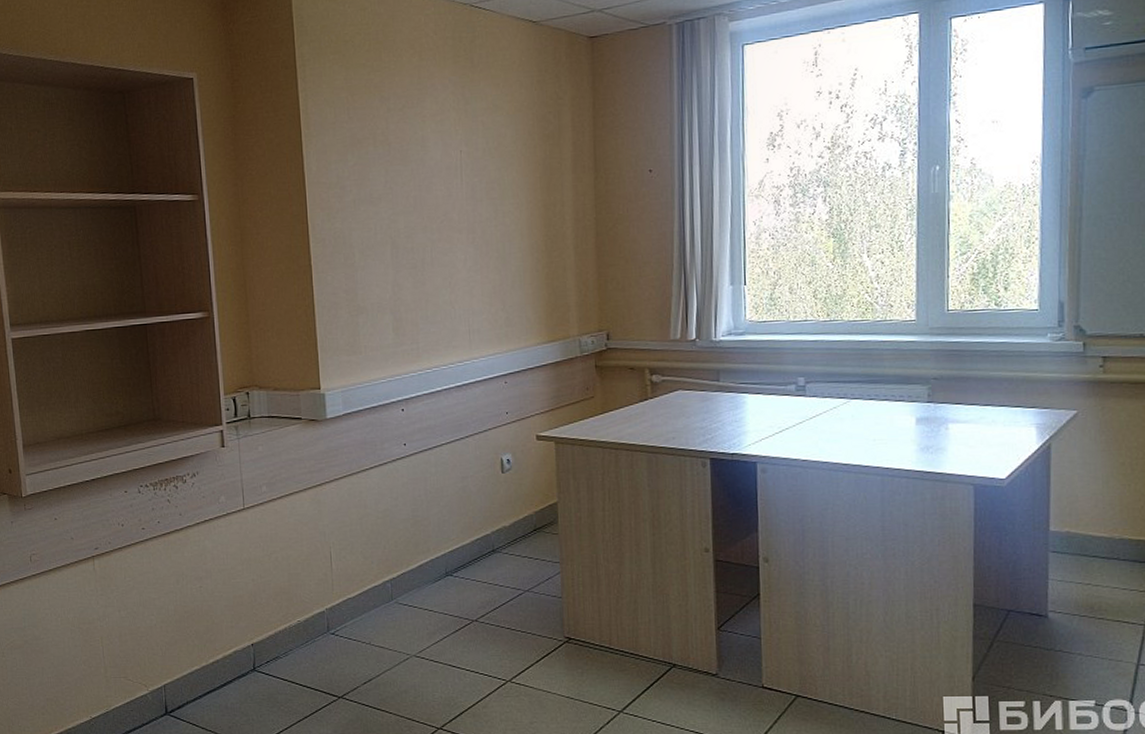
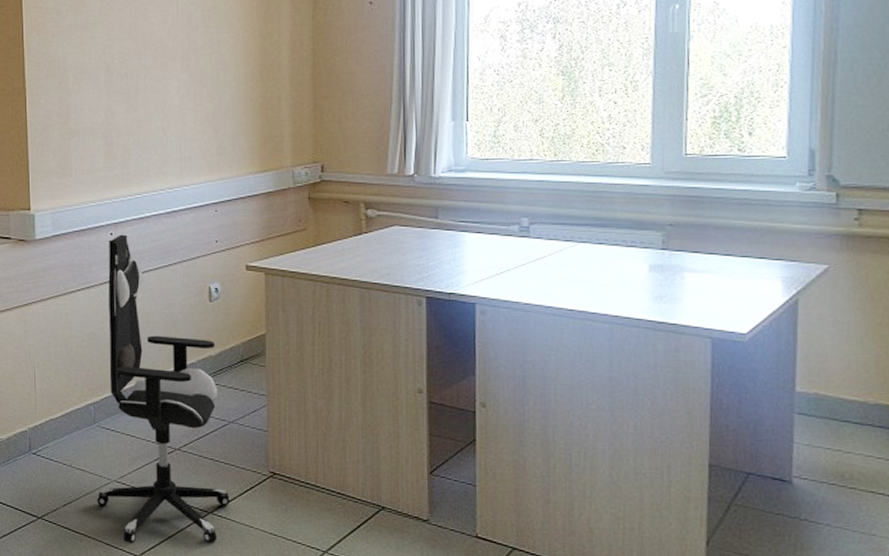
office chair: none [397,410,528,717] -> present [97,234,230,544]

